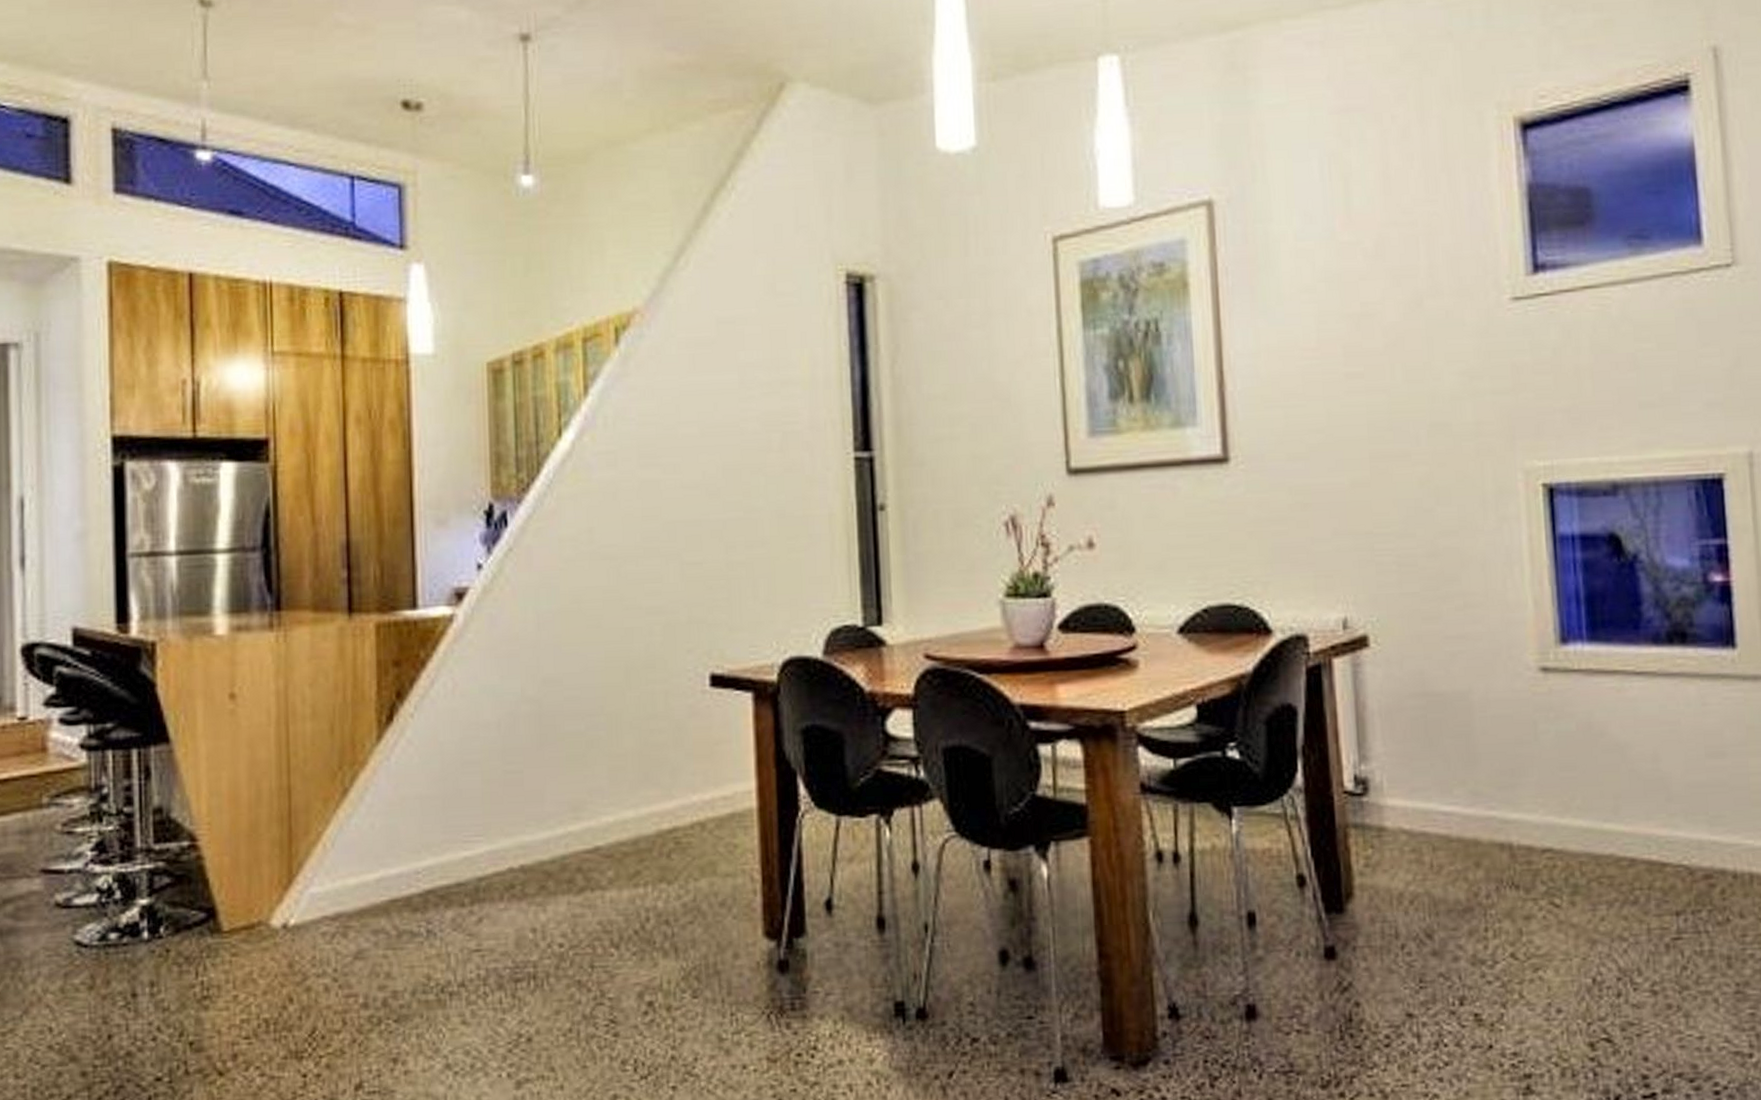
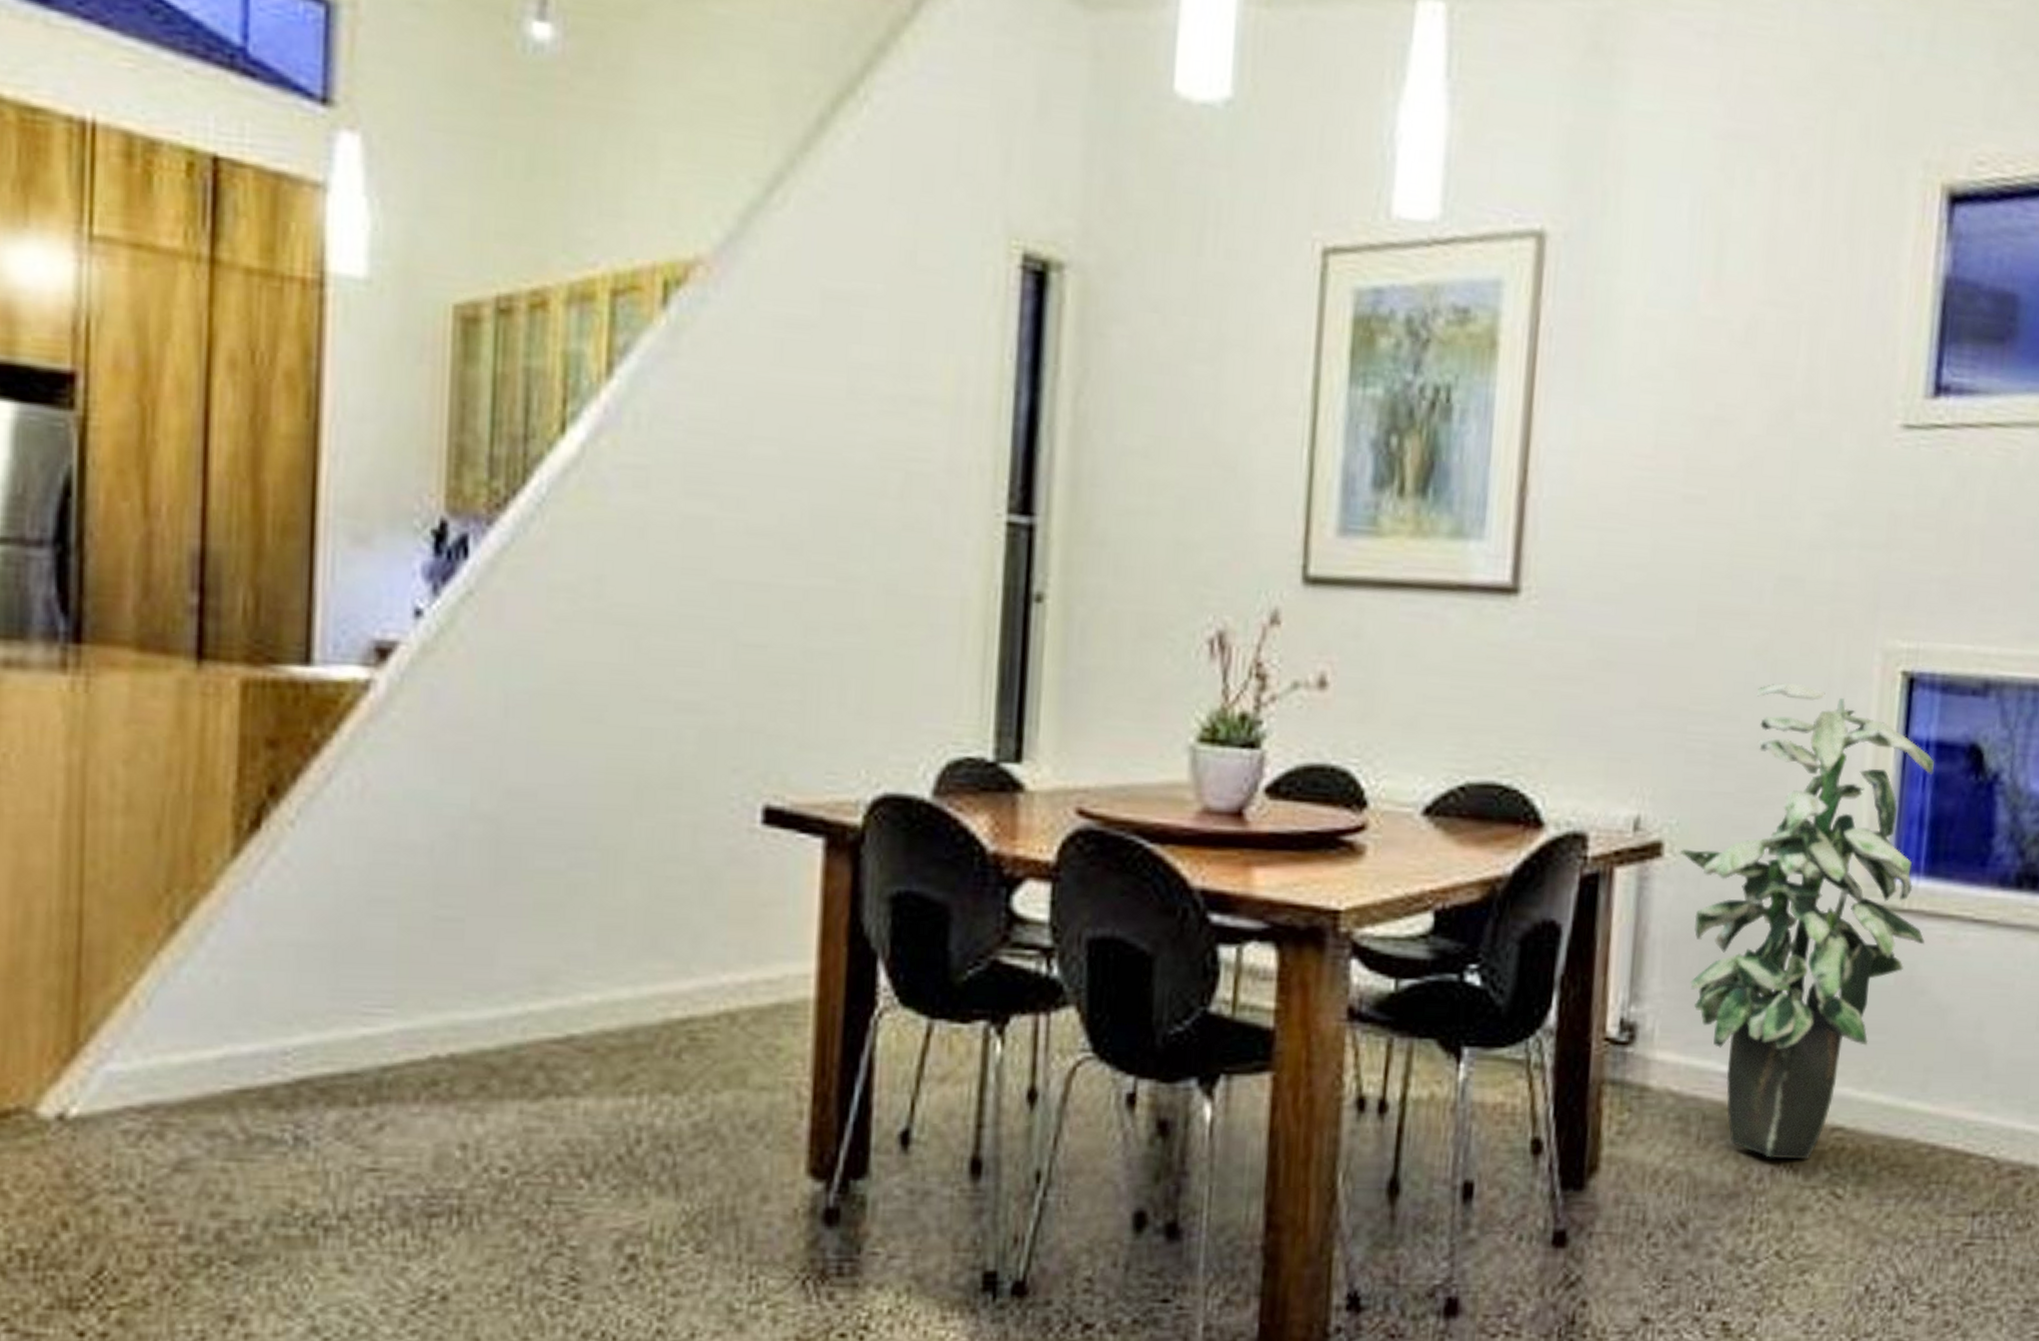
indoor plant: none [1382,503,1597,878] -> present [1679,683,1935,1159]

